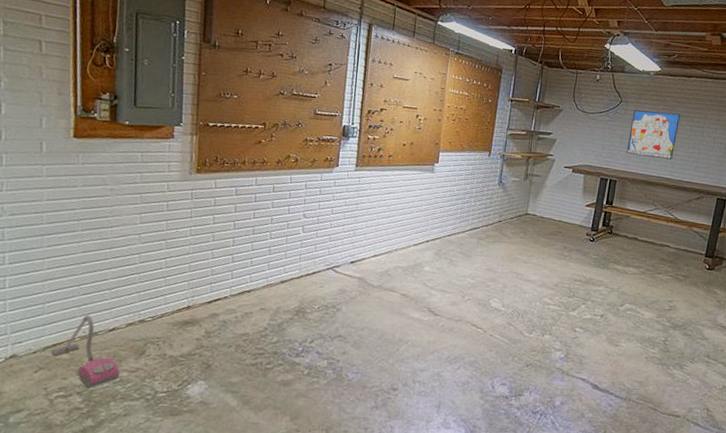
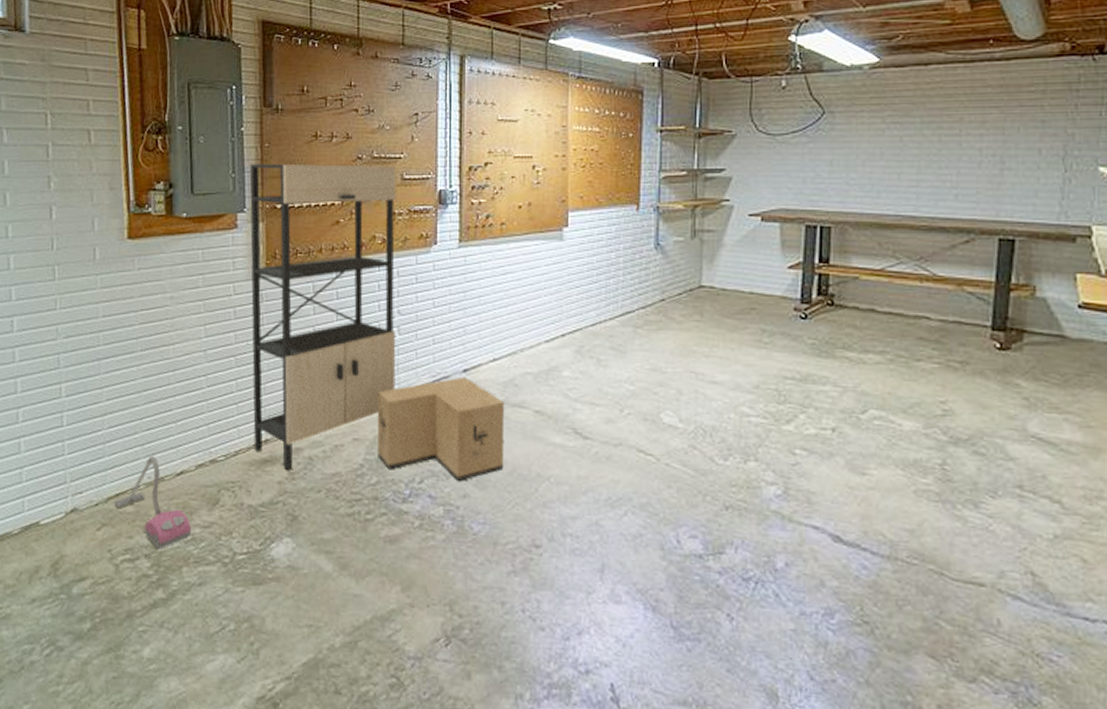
shelving unit: none [177,87,311,330] -> present [249,163,397,470]
cardboard box: none [279,266,380,342] -> present [377,376,505,481]
wall art: present [626,110,680,160] -> none [840,119,920,189]

